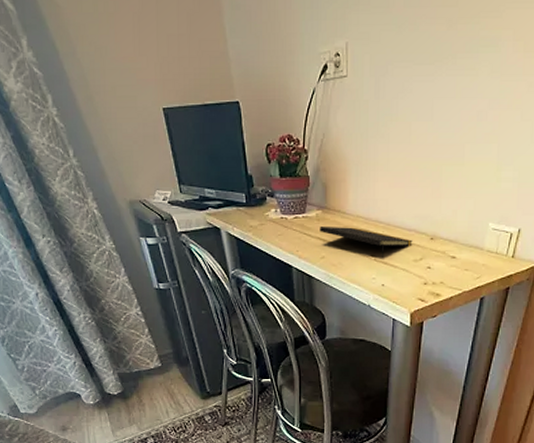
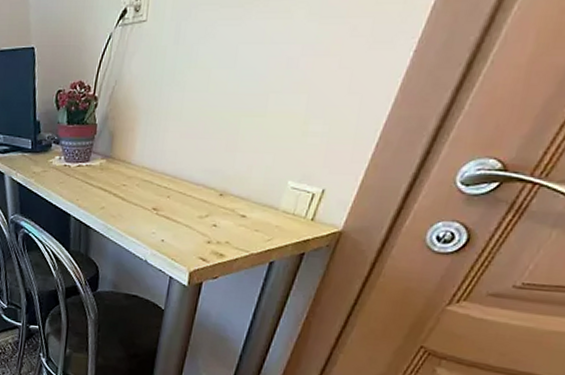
notepad: present [320,227,413,258] -> none [102,176,200,212]

